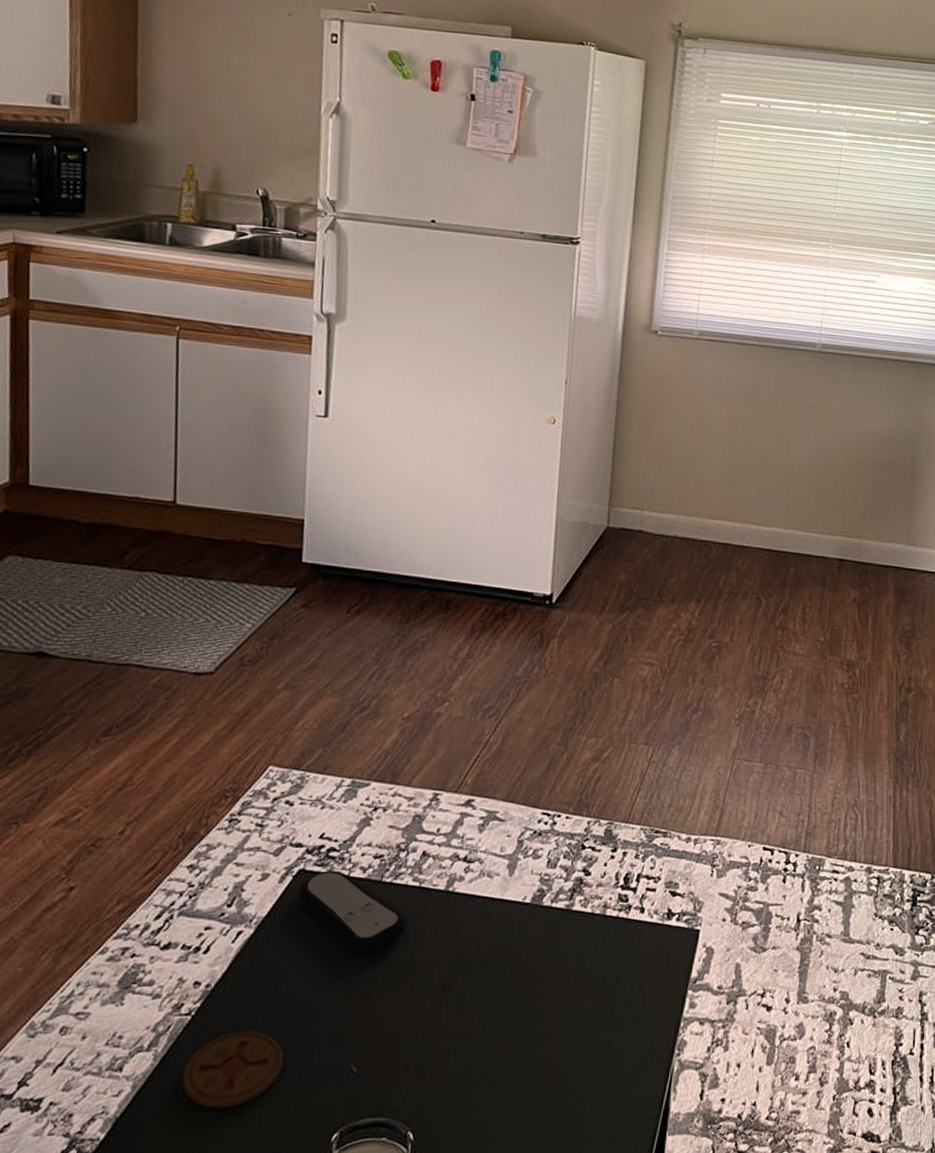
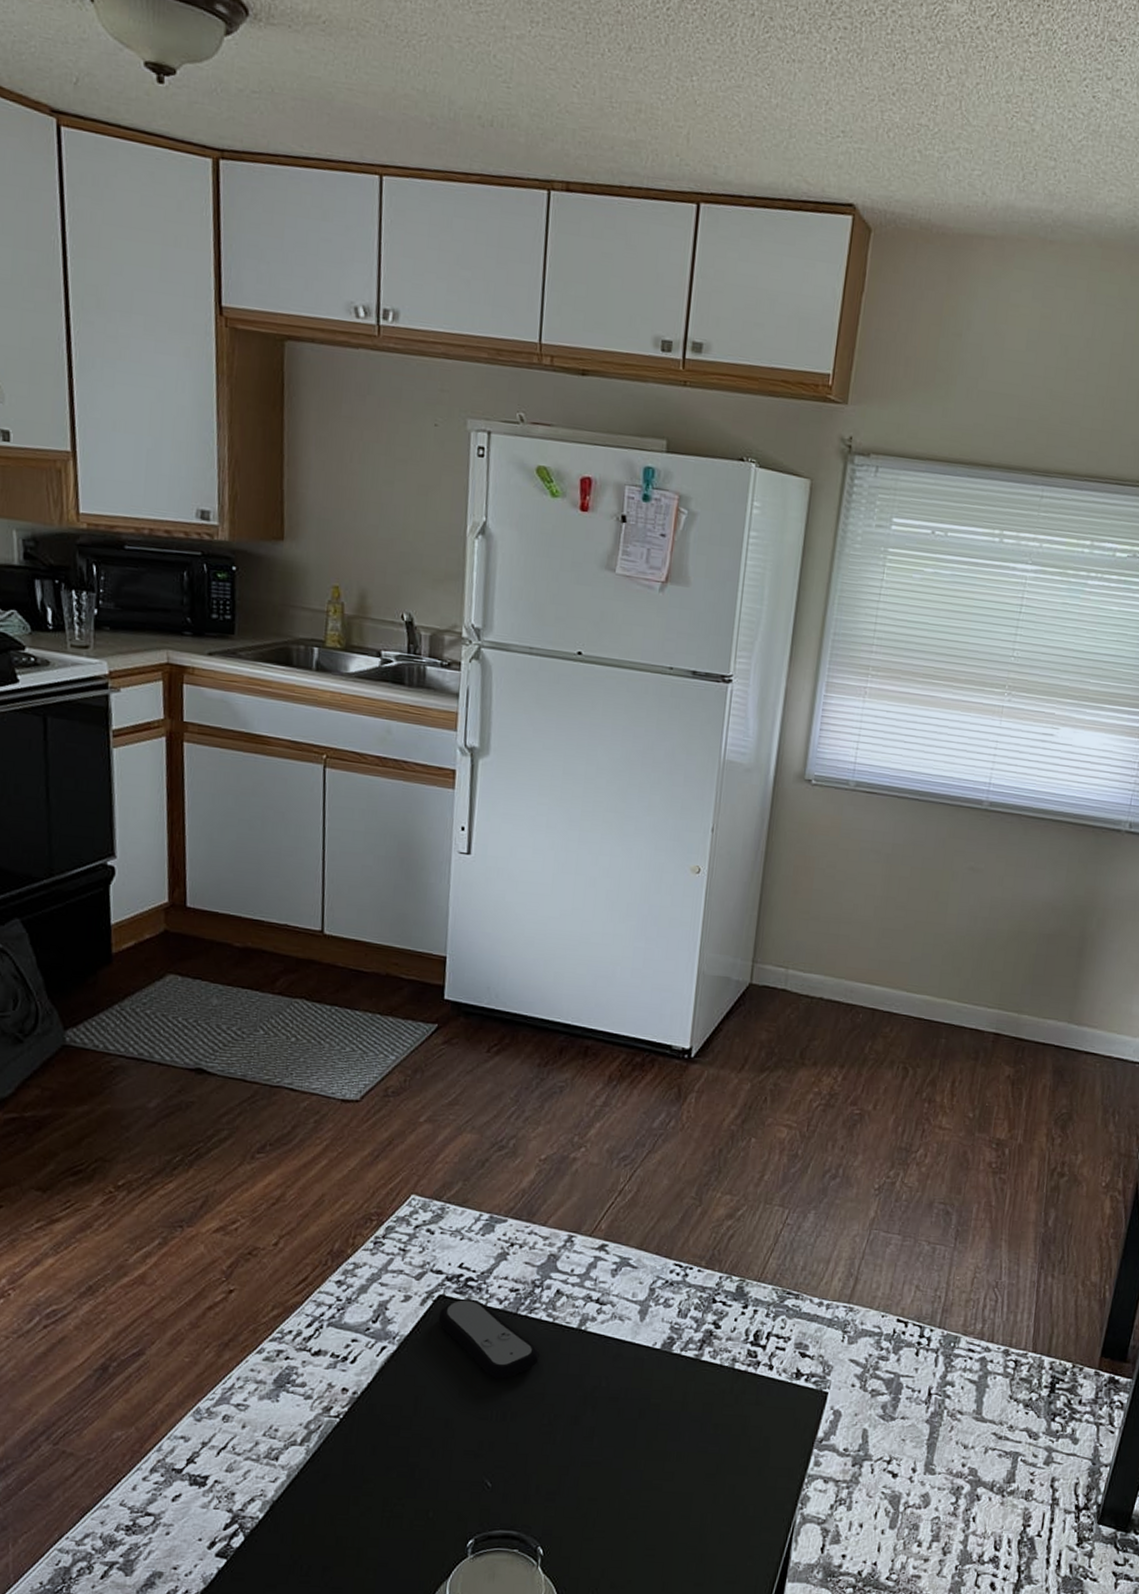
coaster: present [182,1031,283,1108] -> none [331,1437,424,1505]

